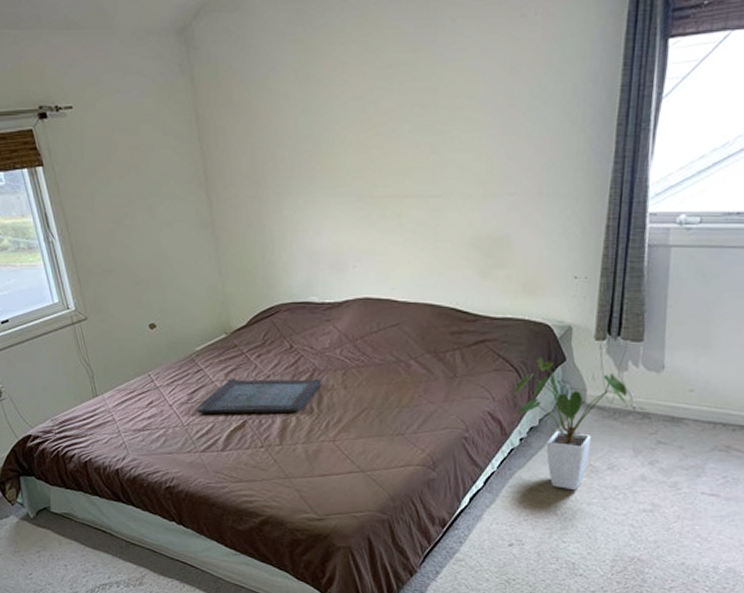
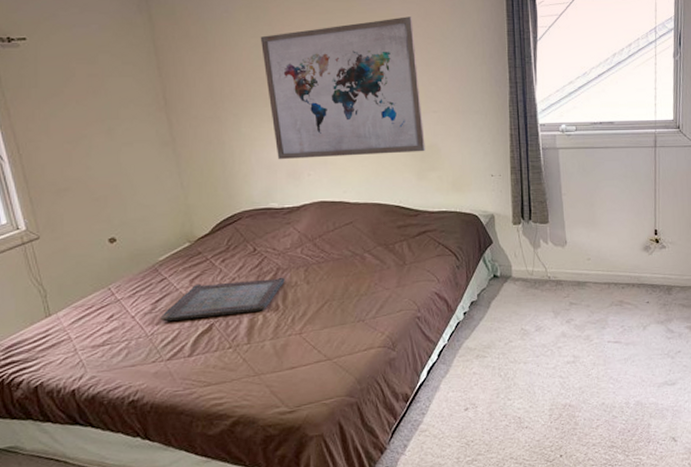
wall art: none [309,69,495,248] -> present [260,17,425,160]
house plant: present [514,357,628,490] -> none [455,242,544,353]

